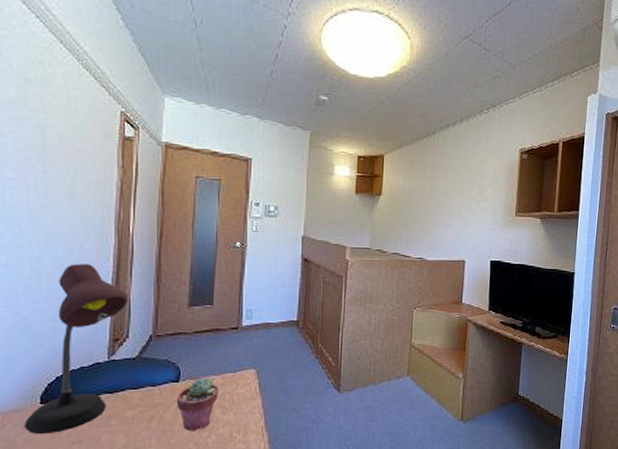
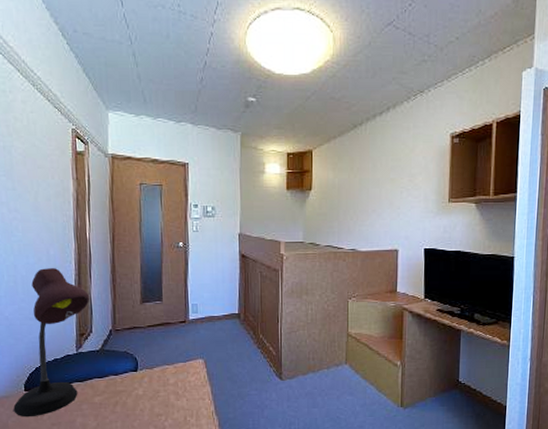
potted succulent: present [176,377,218,432] -> none [135,367,172,416]

